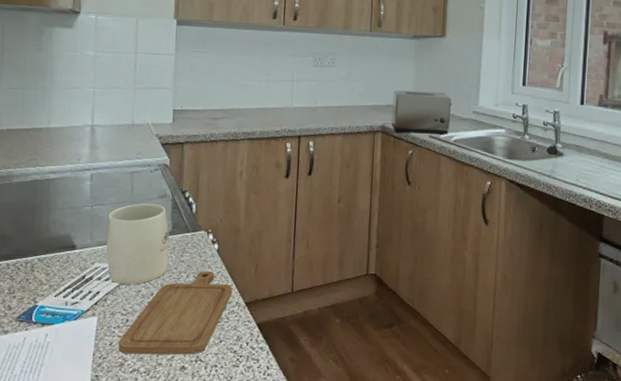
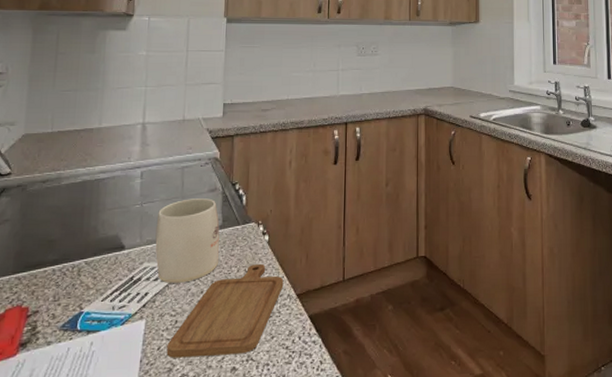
toaster: present [391,90,452,135] -> none [433,74,489,114]

